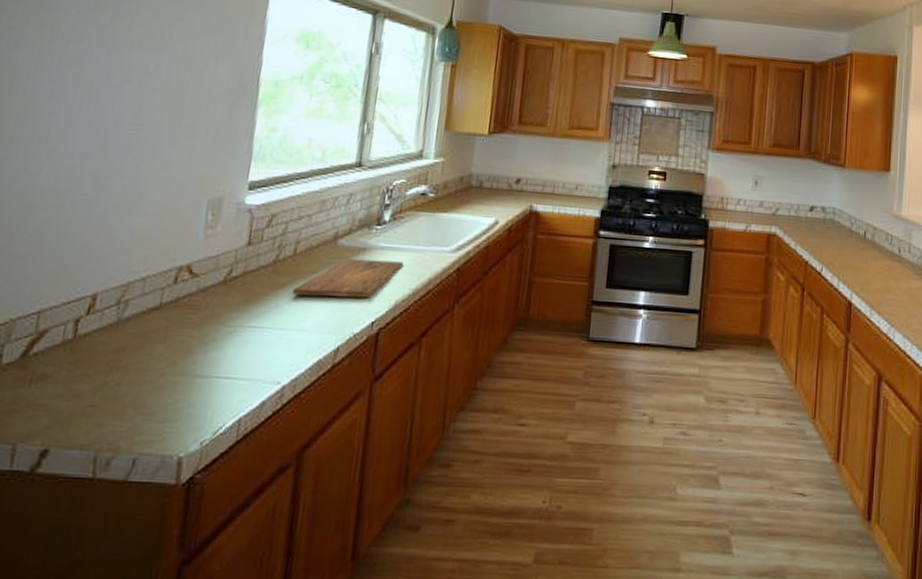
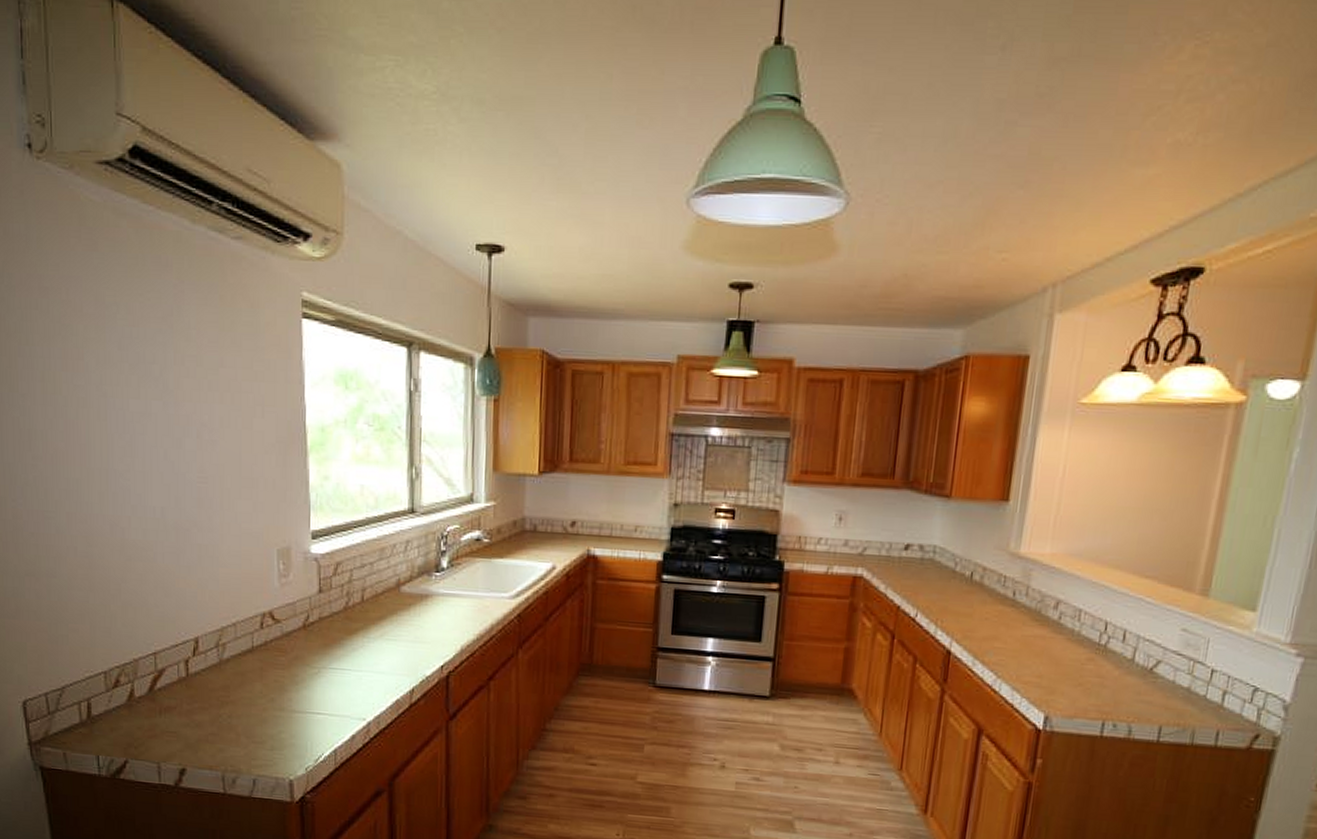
cutting board: present [293,258,403,298] -> none [366,604,465,643]

